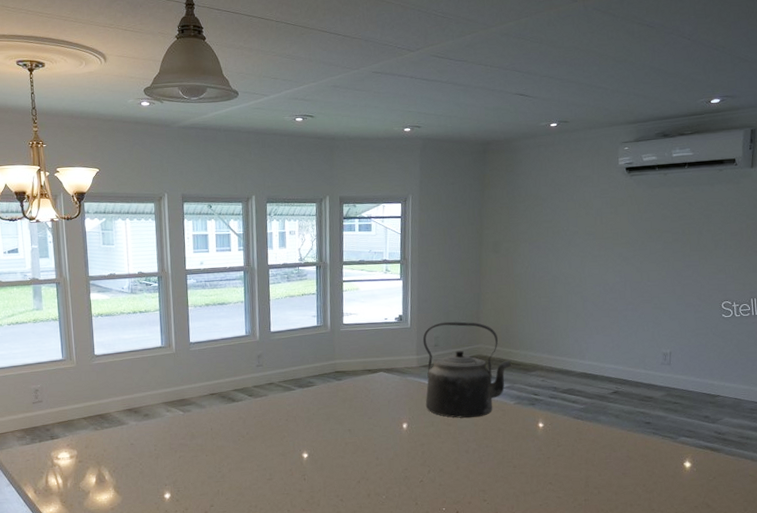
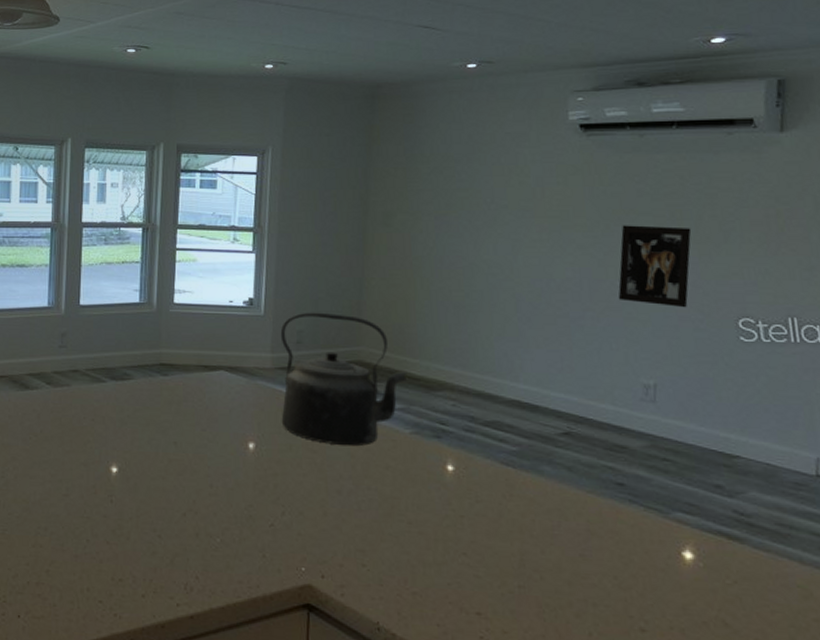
wall art: none [648,240,695,298] -> present [618,225,692,308]

